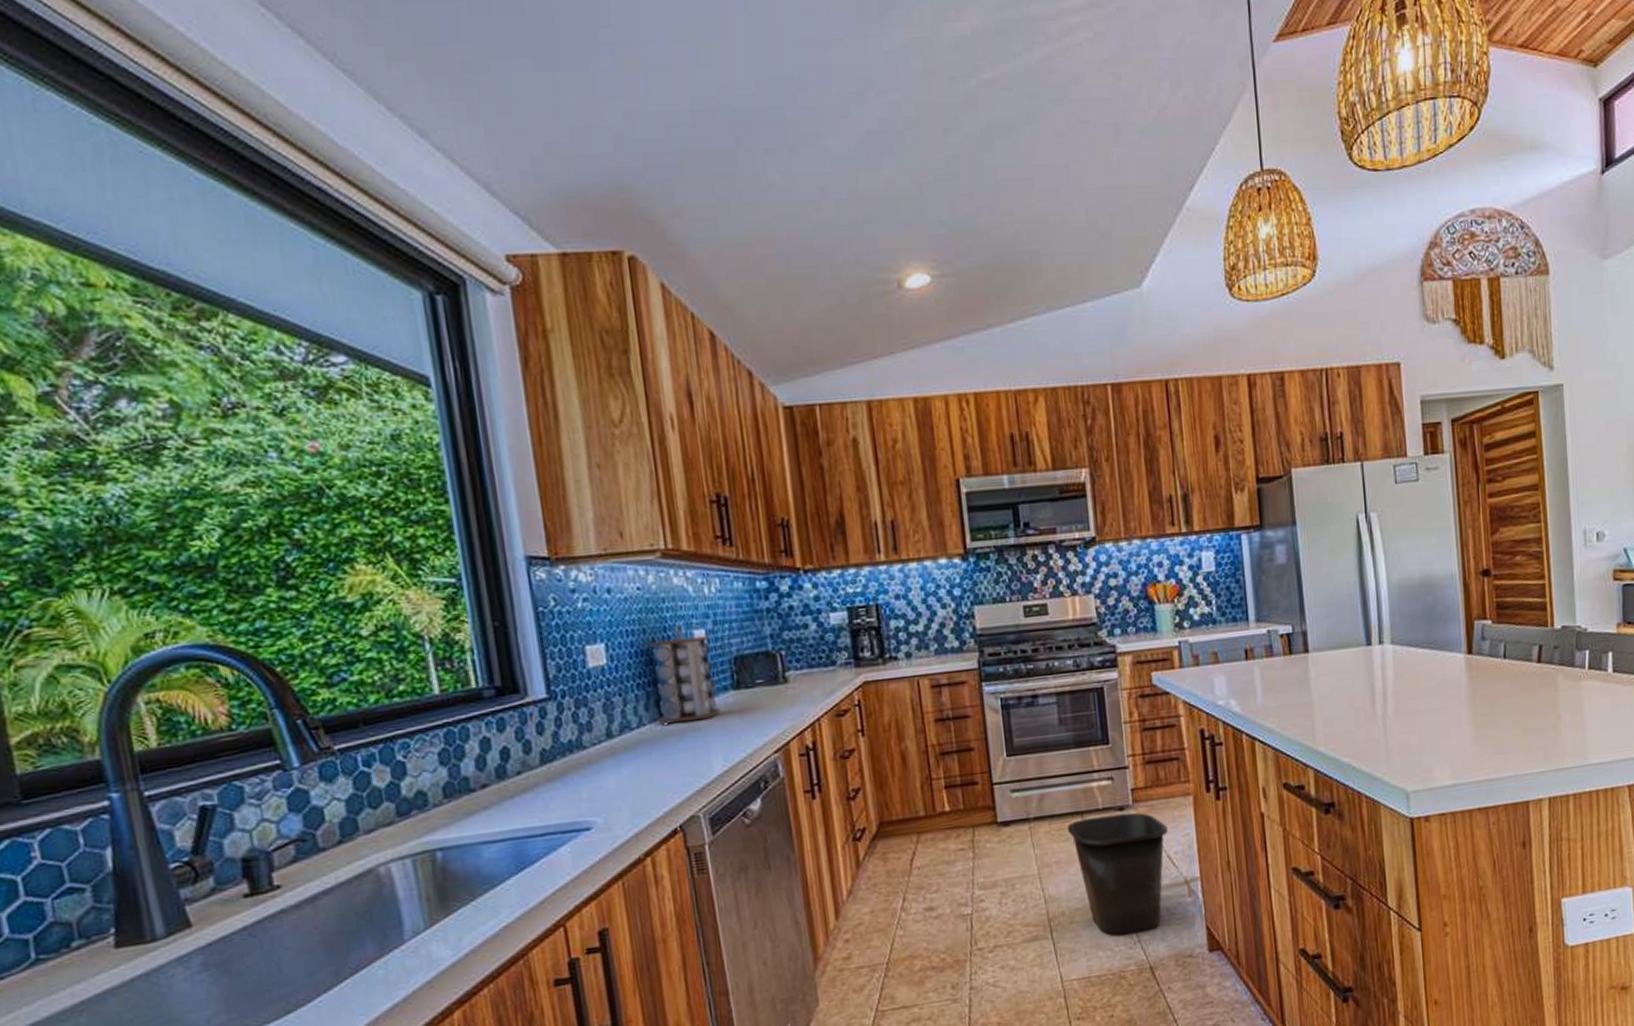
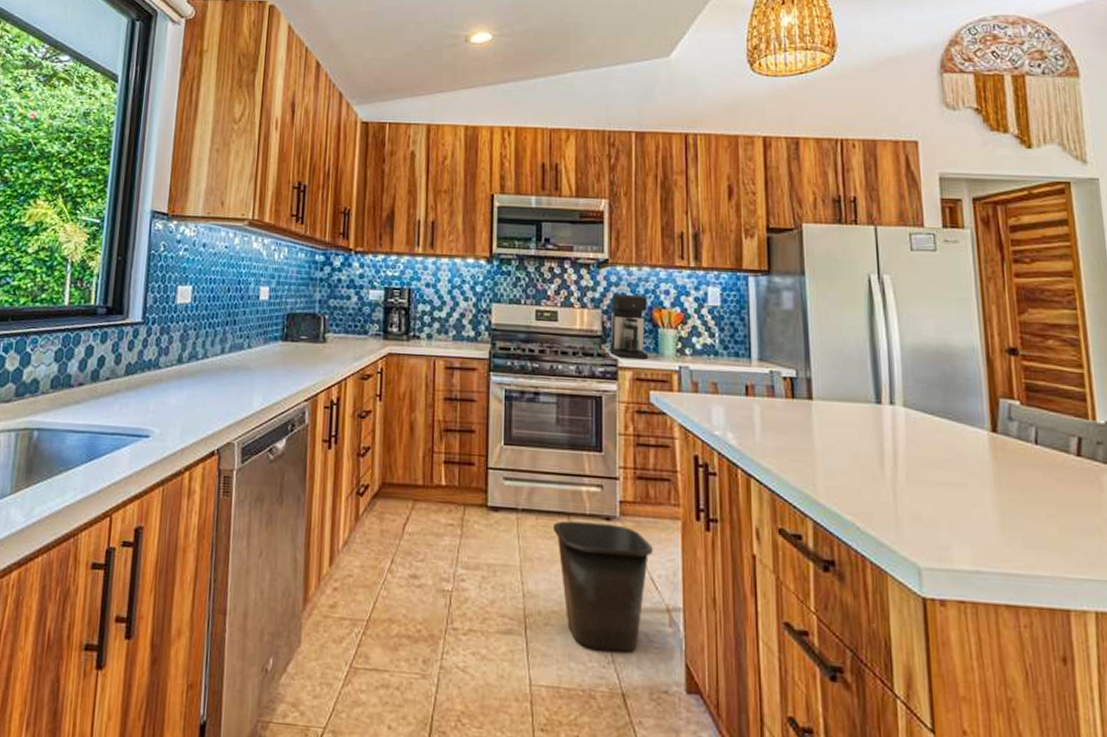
spice rack: present [647,624,721,724] -> none [218,280,273,362]
coffee maker: none [1103,572,1146,644] -> present [610,294,648,360]

